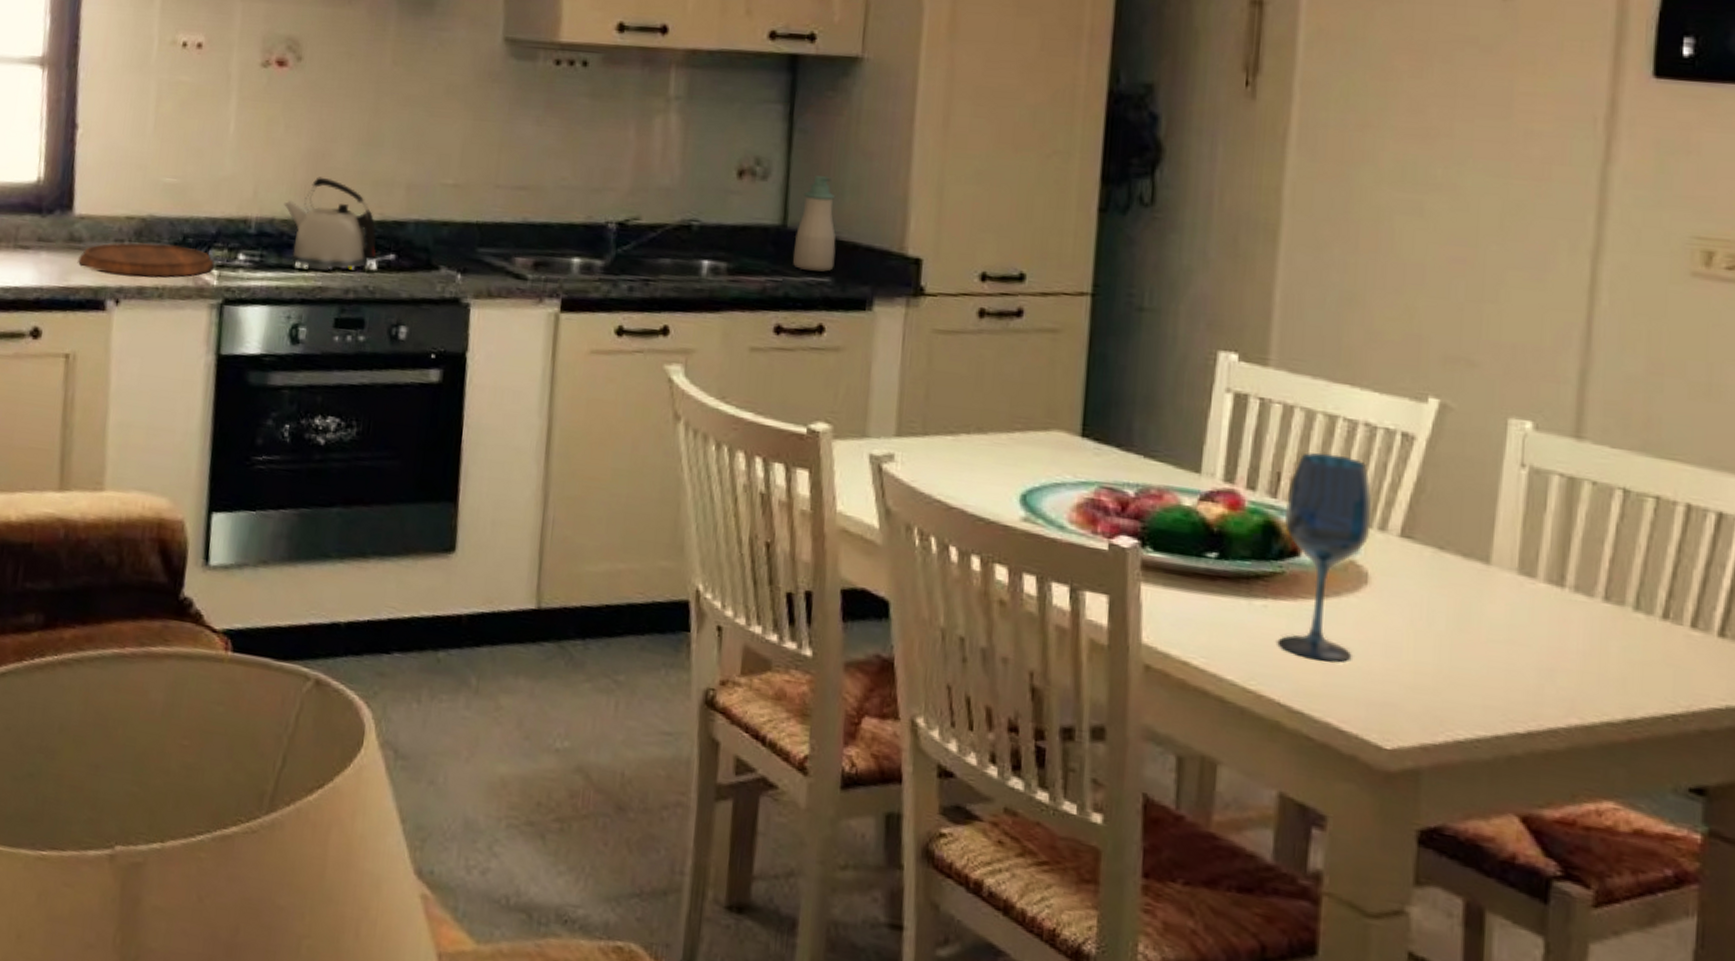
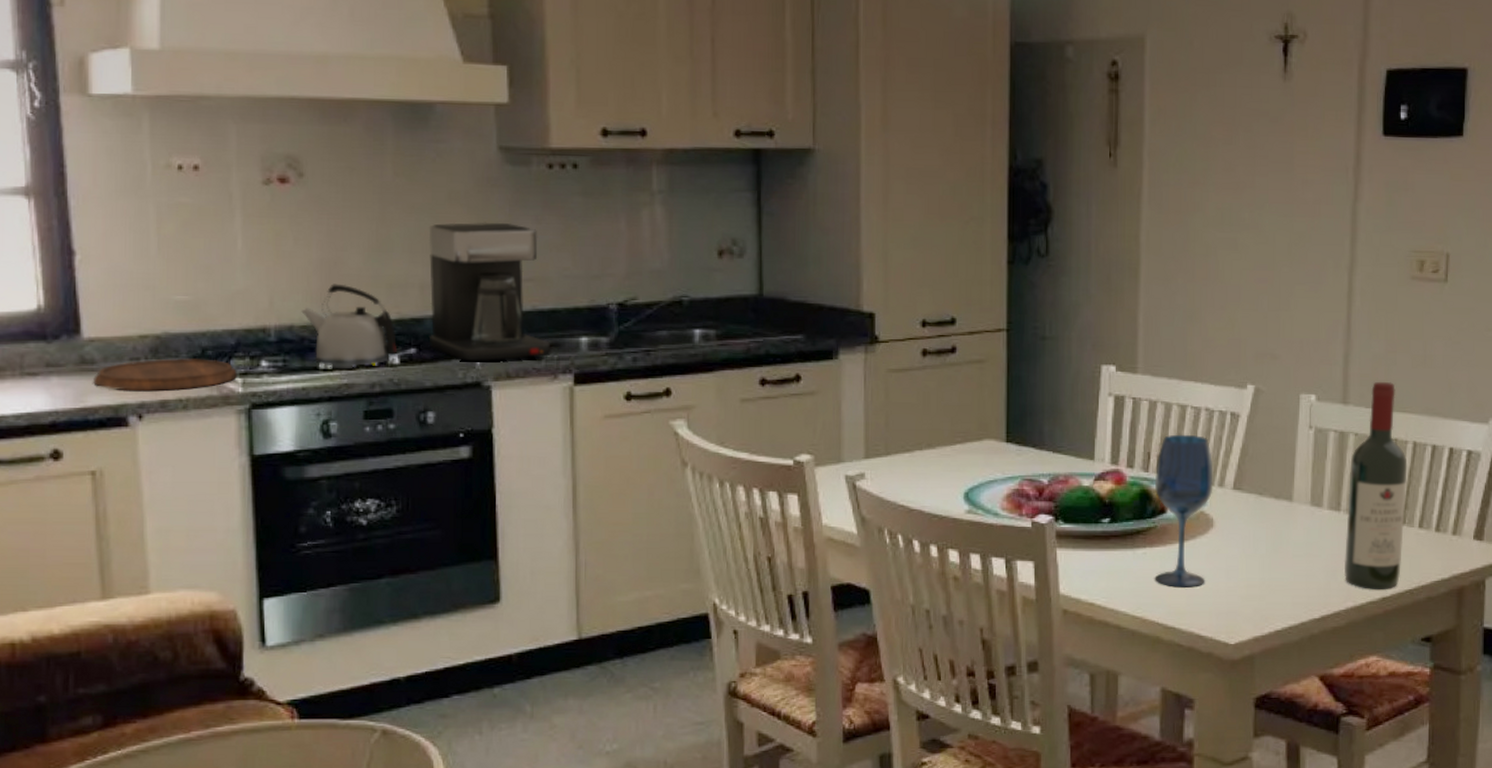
coffee maker: none [409,119,540,278] -> present [428,222,551,362]
soap bottle: present [792,176,836,272] -> none [770,251,805,332]
wine bottle: none [1566,412,1676,708] -> present [1344,381,1408,589]

